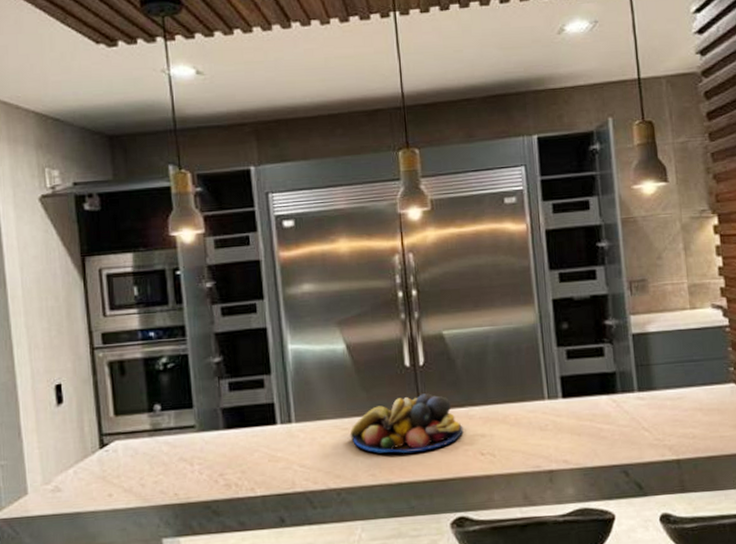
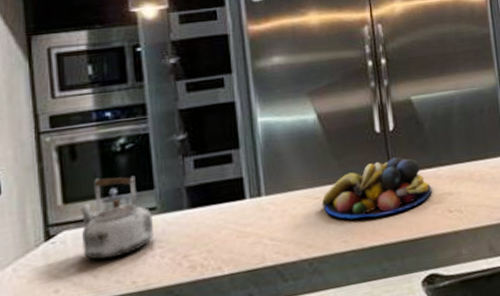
kettle: none [127,393,194,470] -> present [78,176,155,260]

